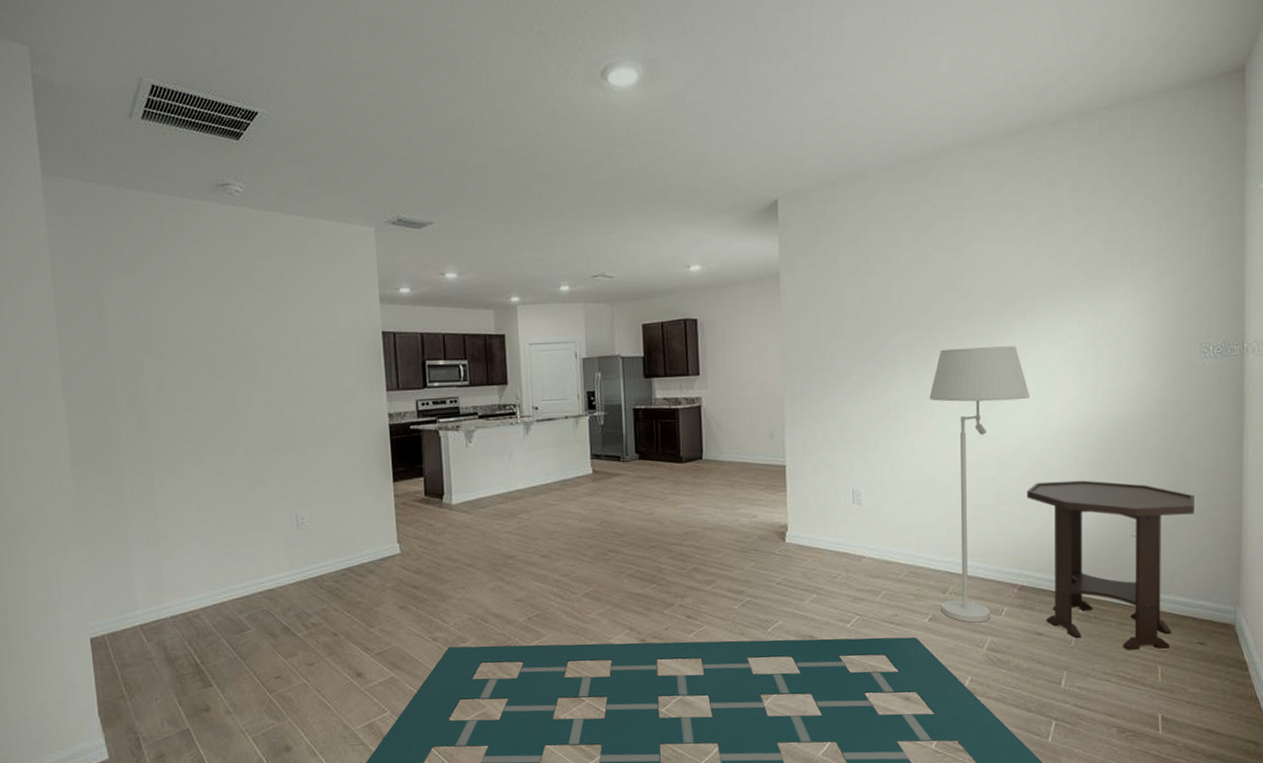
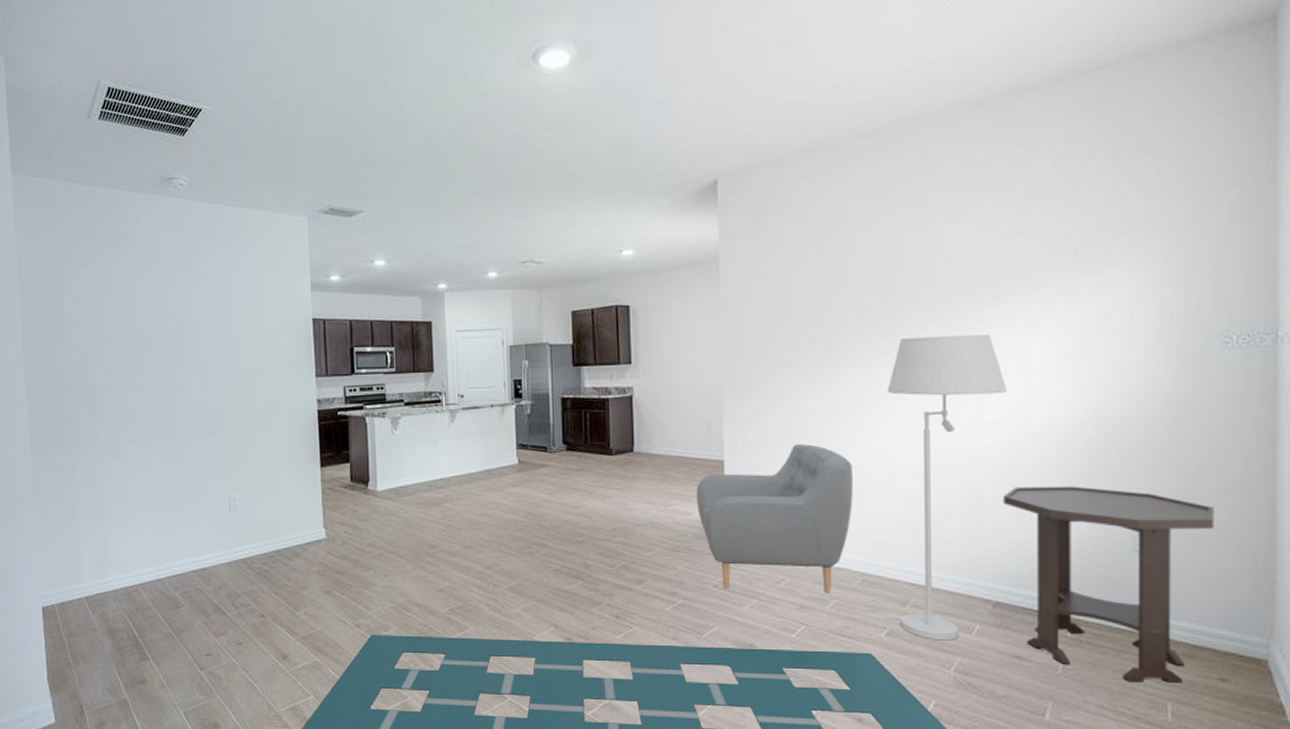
armchair: none [760,447,900,586] -> present [696,443,853,593]

